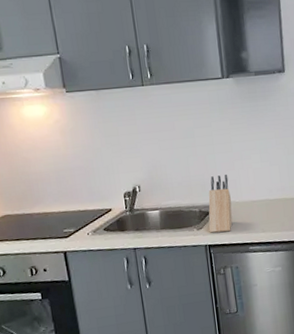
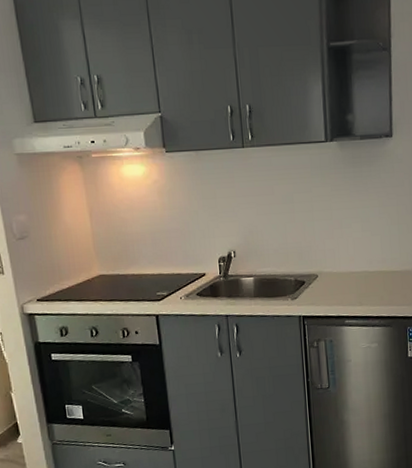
knife block: present [208,175,233,233] -> none [303,243,329,304]

